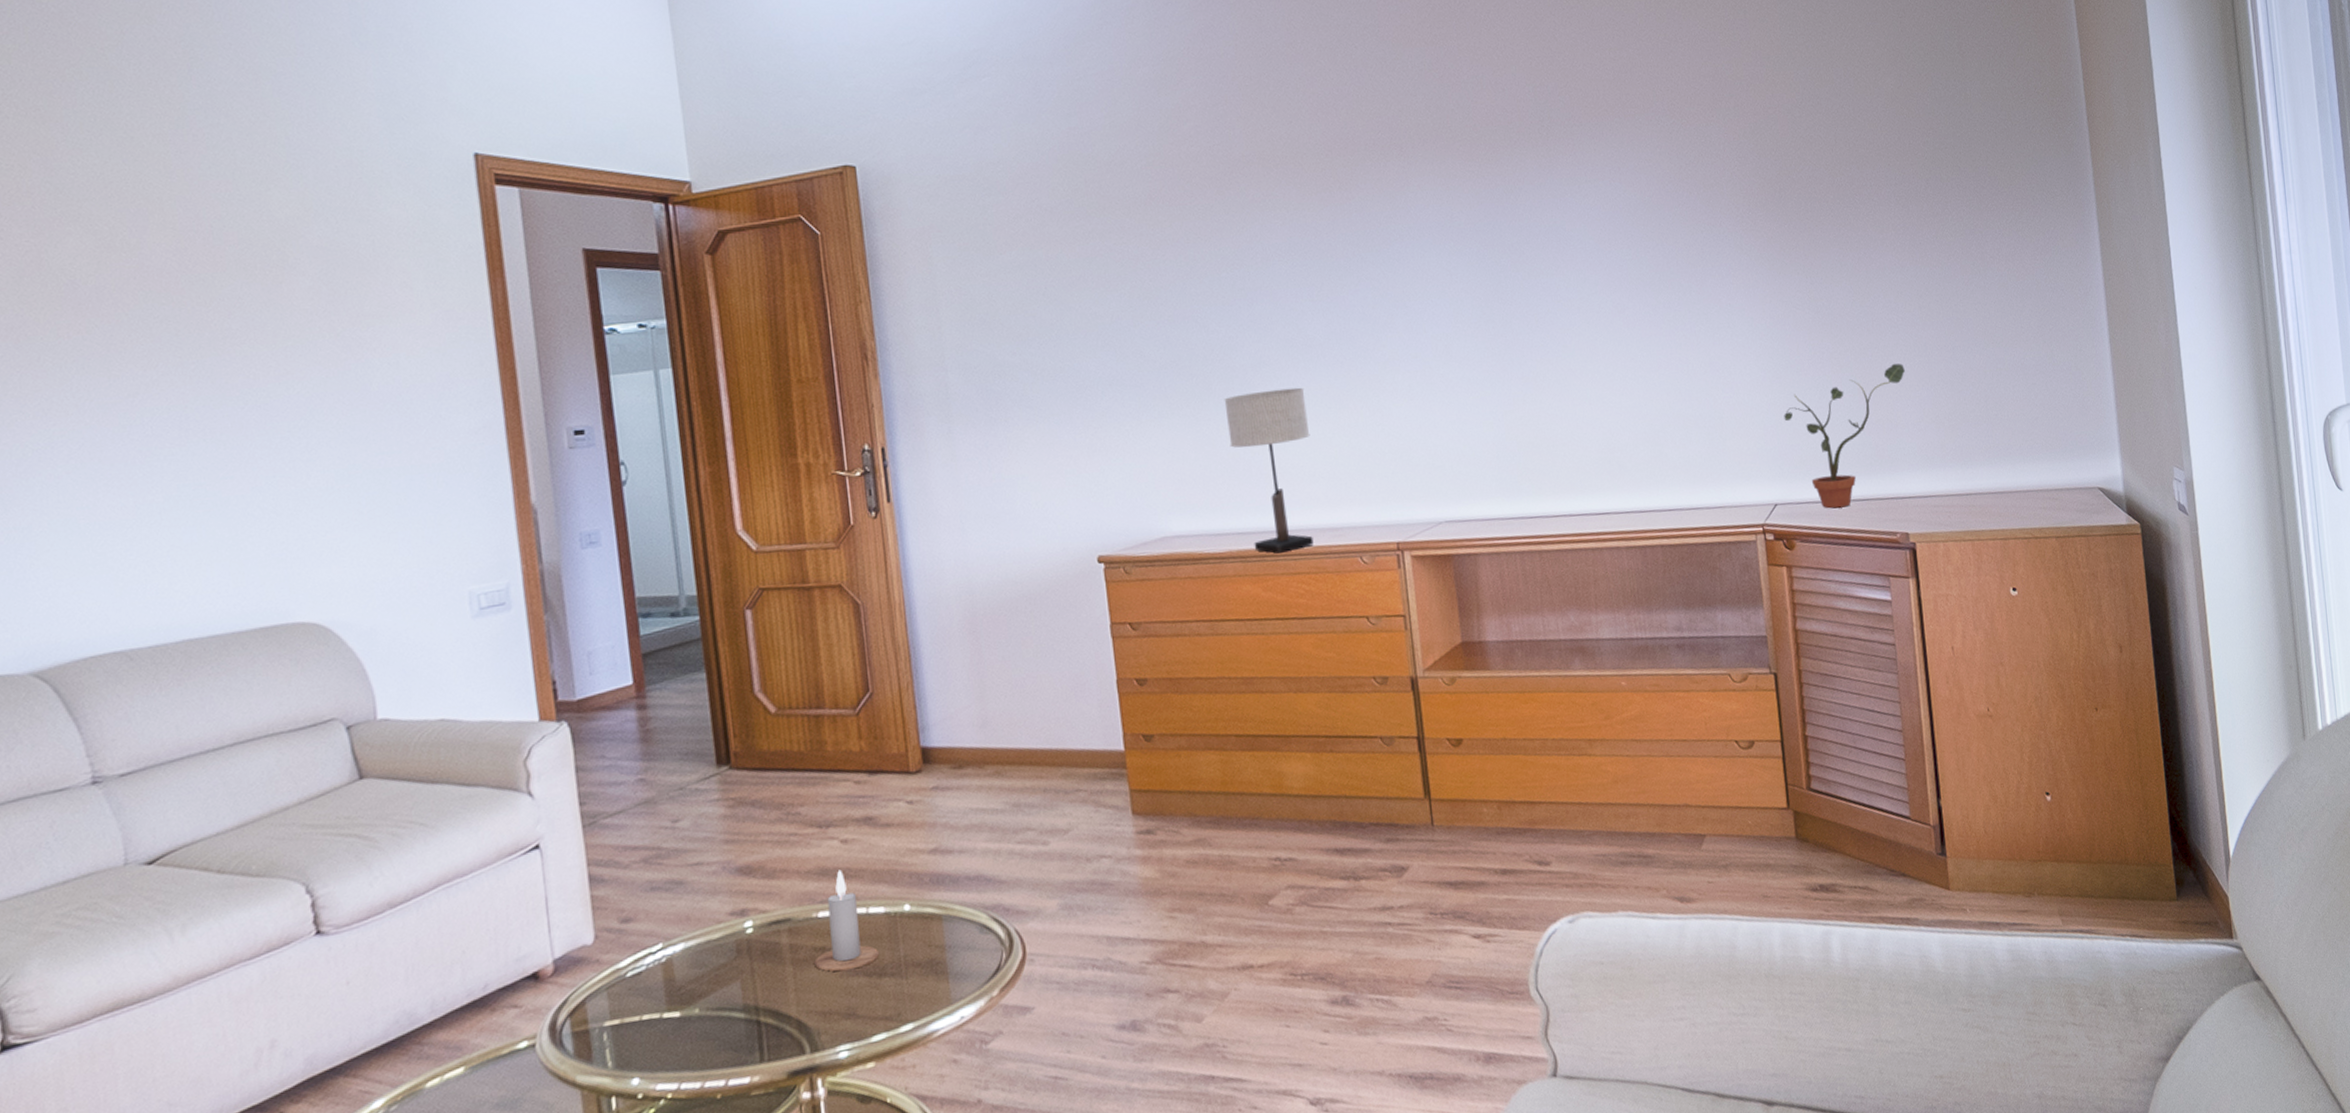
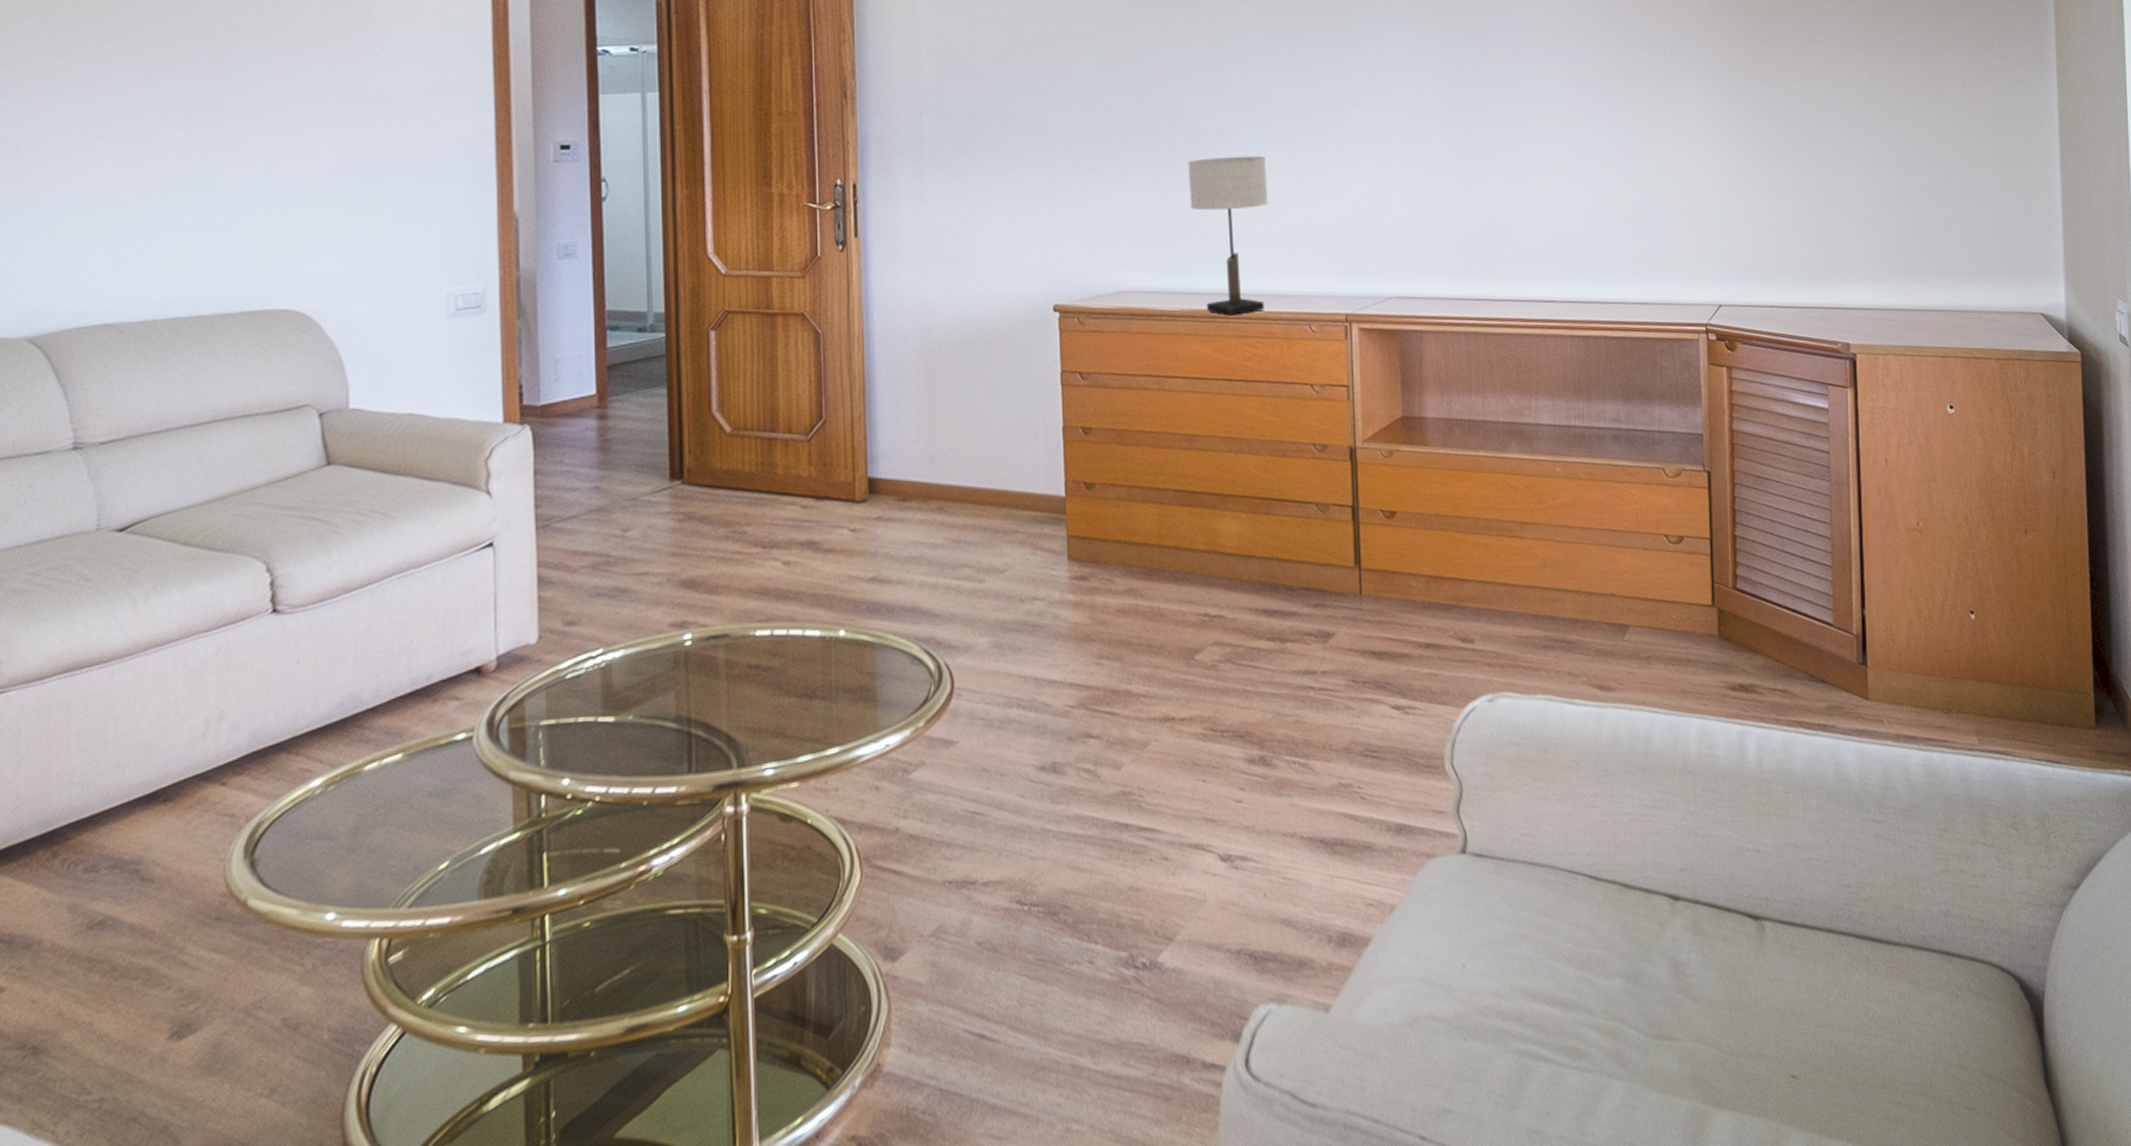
candle: present [814,869,880,972] -> none [748,590,813,691]
potted plant: present [1784,363,1906,509] -> none [1734,176,1857,314]

